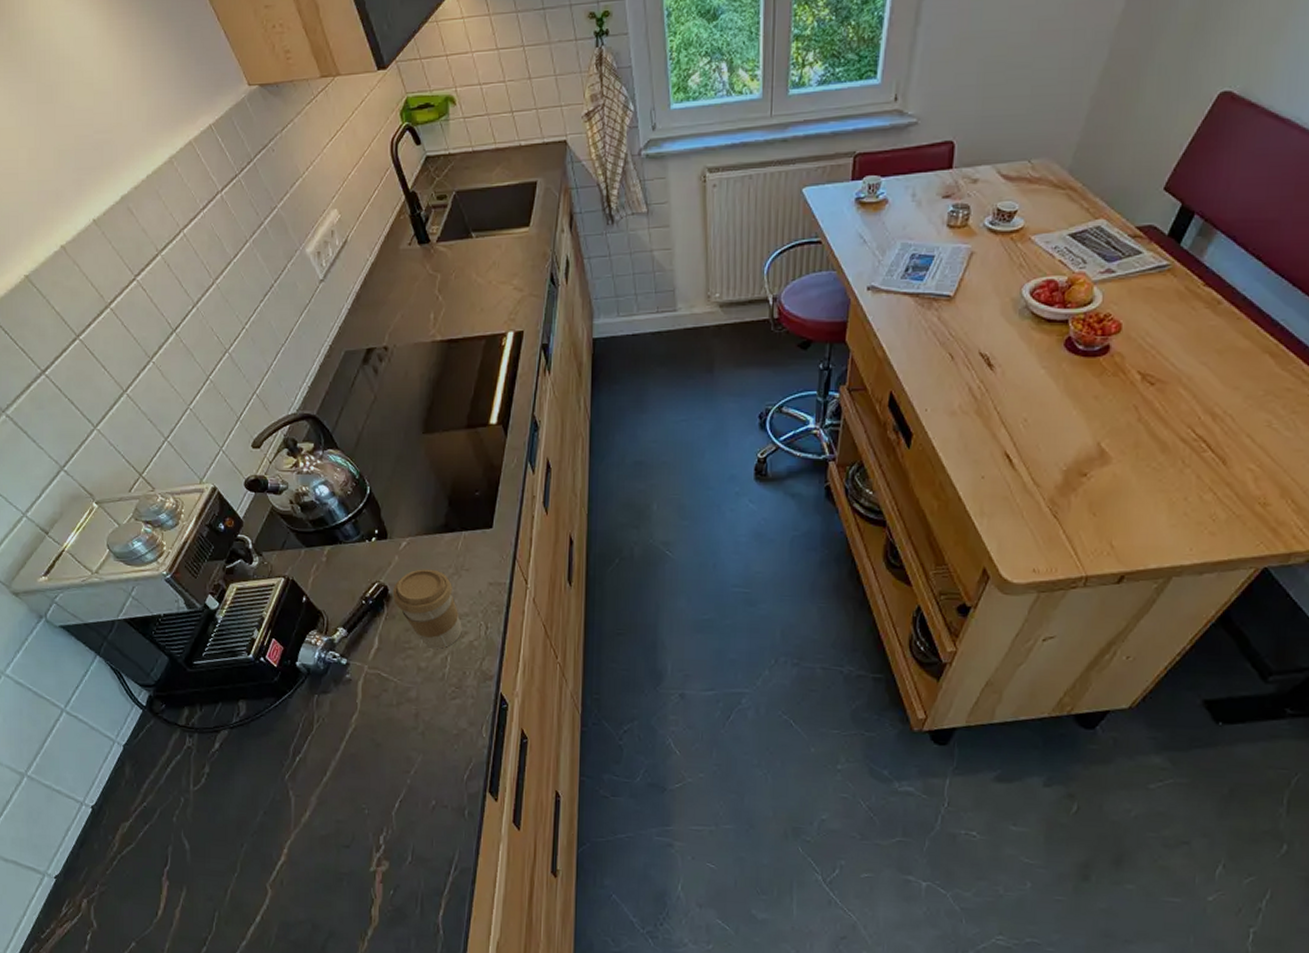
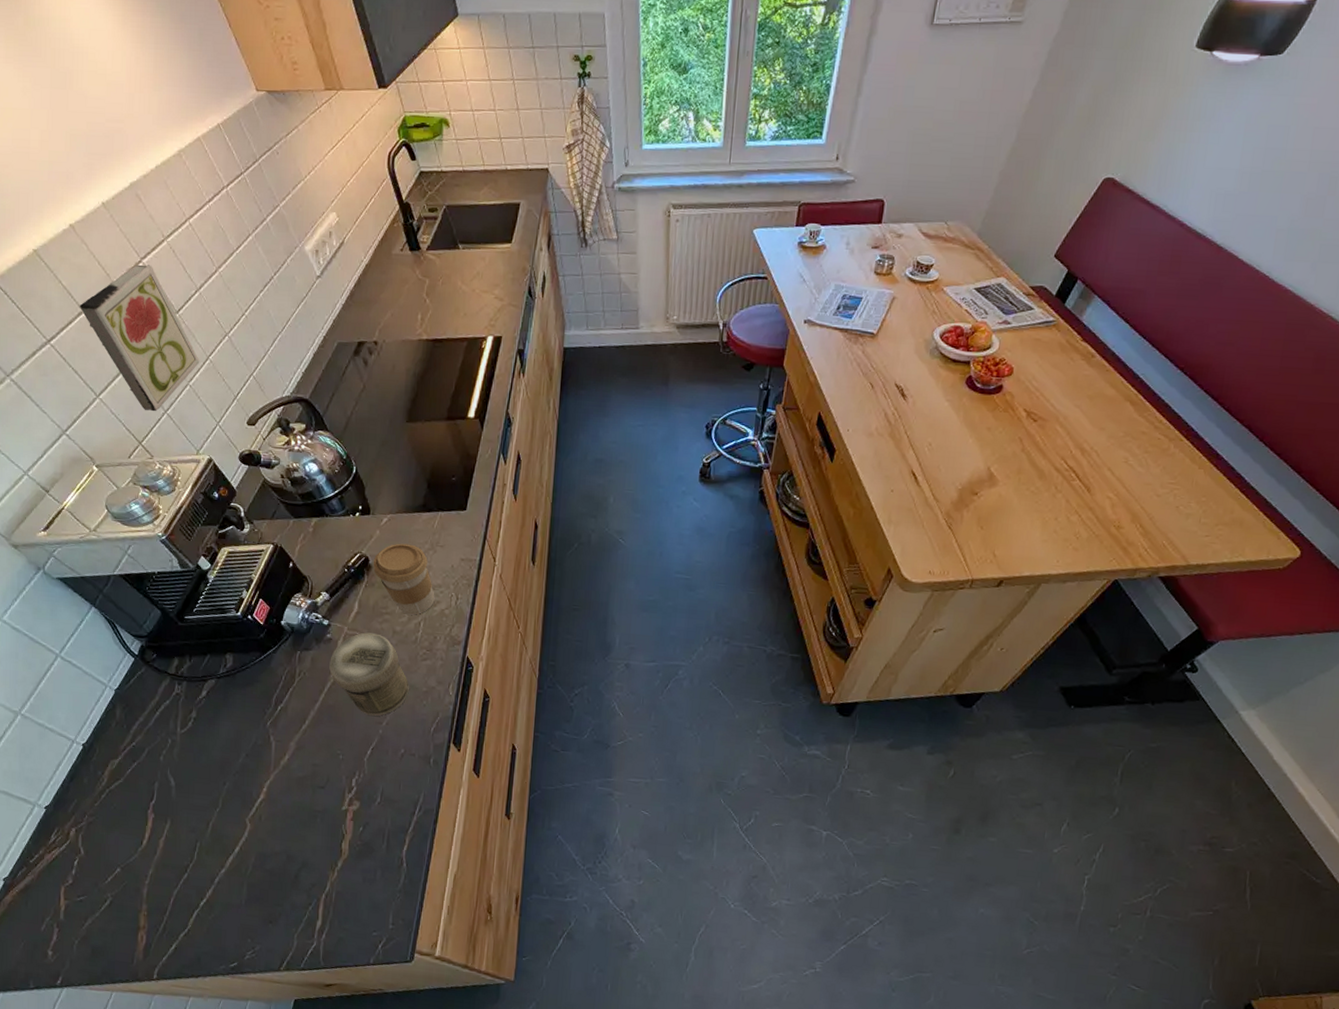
decorative tile: none [73,282,200,440] -> present [79,264,200,412]
jar: none [350,670,438,765] -> present [329,632,409,716]

